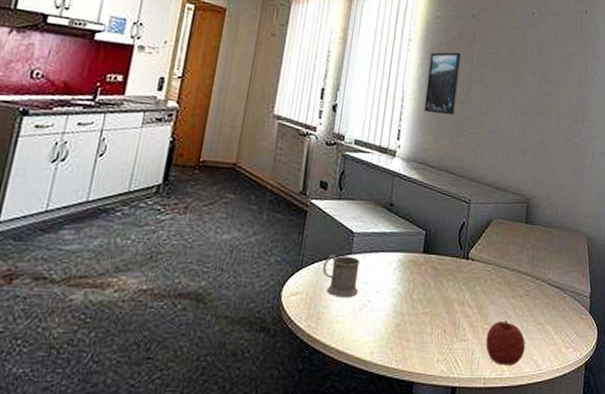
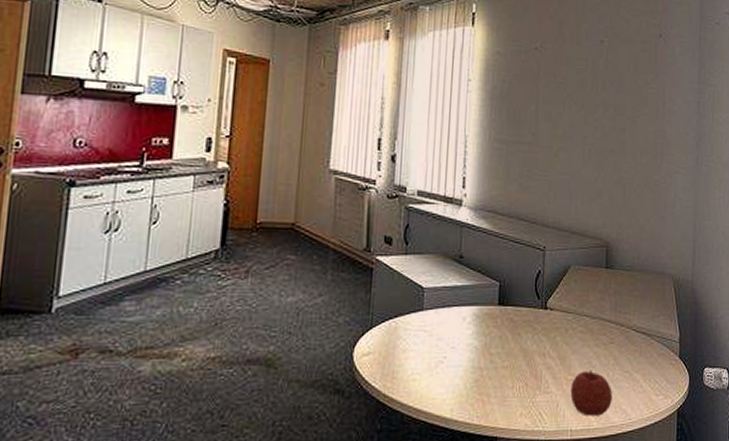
mug: present [323,254,360,298] -> none [394,311,433,356]
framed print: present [424,52,461,116] -> none [489,90,525,159]

